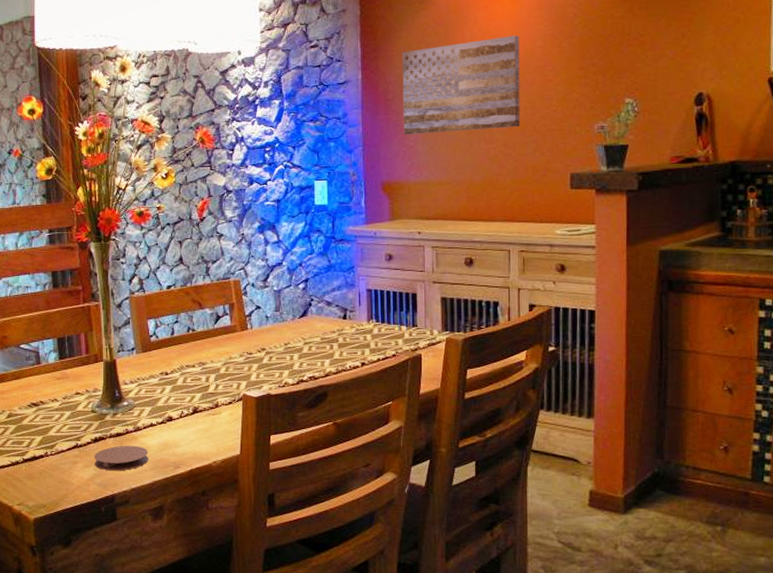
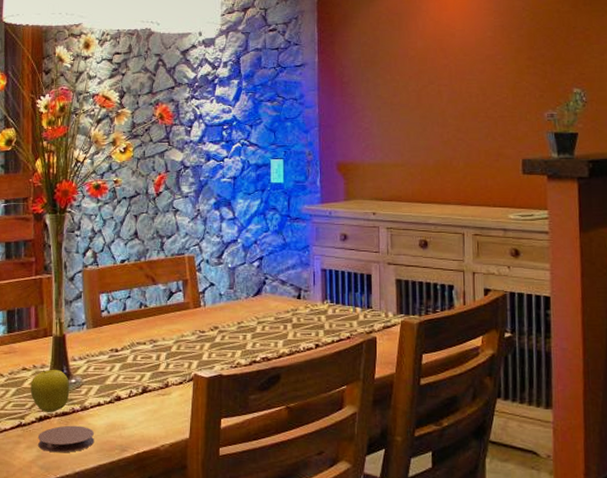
fruit: none [84,393,123,433] -> present [30,369,70,412]
wall art: present [402,35,521,135] -> none [357,26,473,117]

